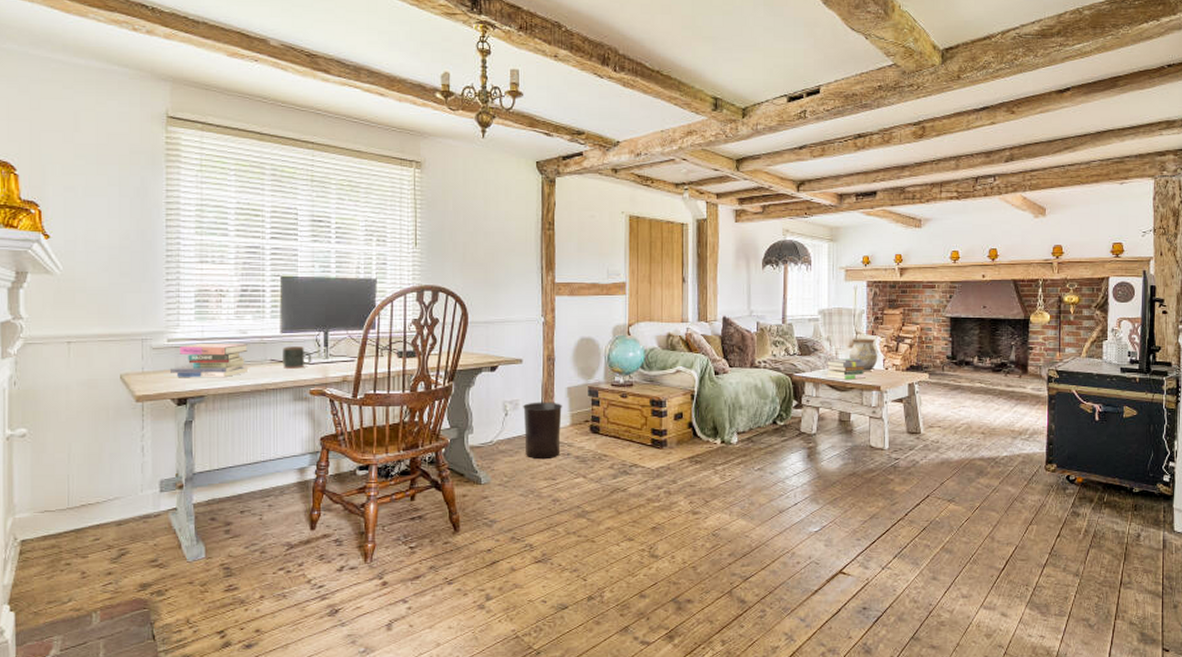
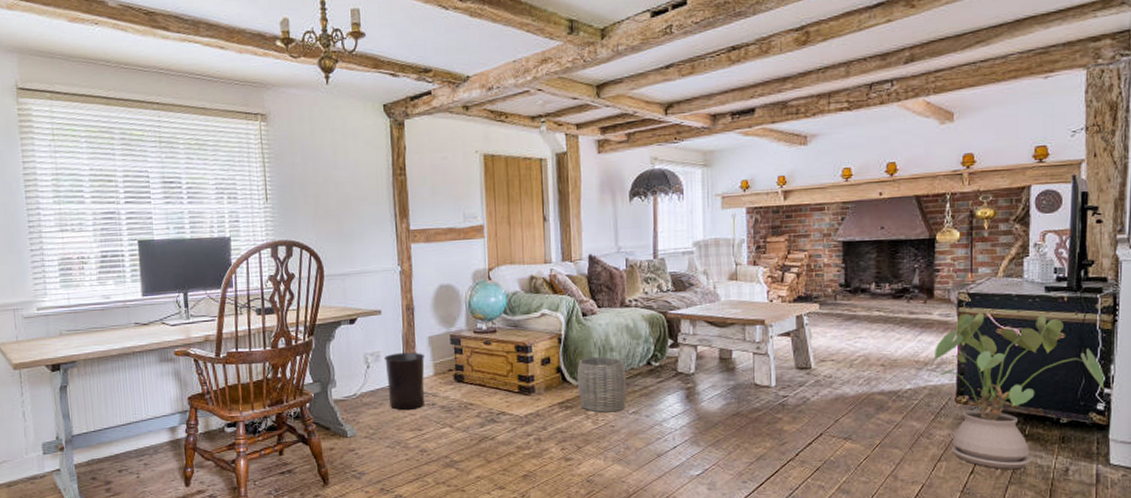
books: present [170,343,248,378] -> none [42,309,114,344]
mug: present [282,346,312,369] -> none [145,308,174,331]
woven basket: none [707,413,754,468] -> present [576,356,627,413]
books: present [827,358,866,380] -> none [704,291,748,315]
vase: present [849,338,878,371] -> none [729,269,761,305]
house plant: none [1025,389,1170,533] -> present [932,313,1105,469]

